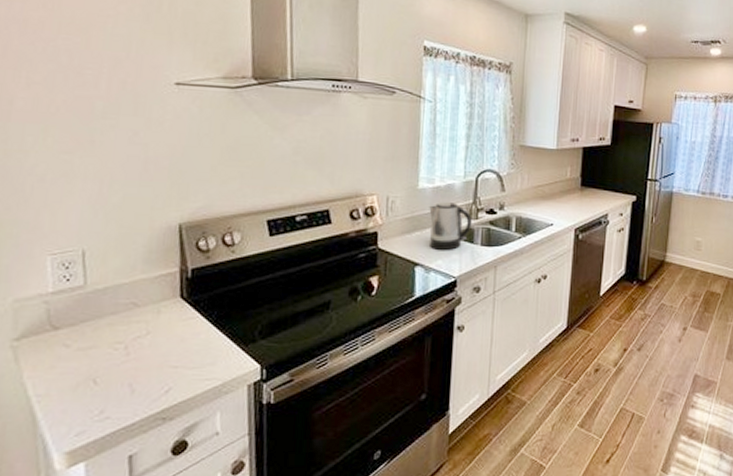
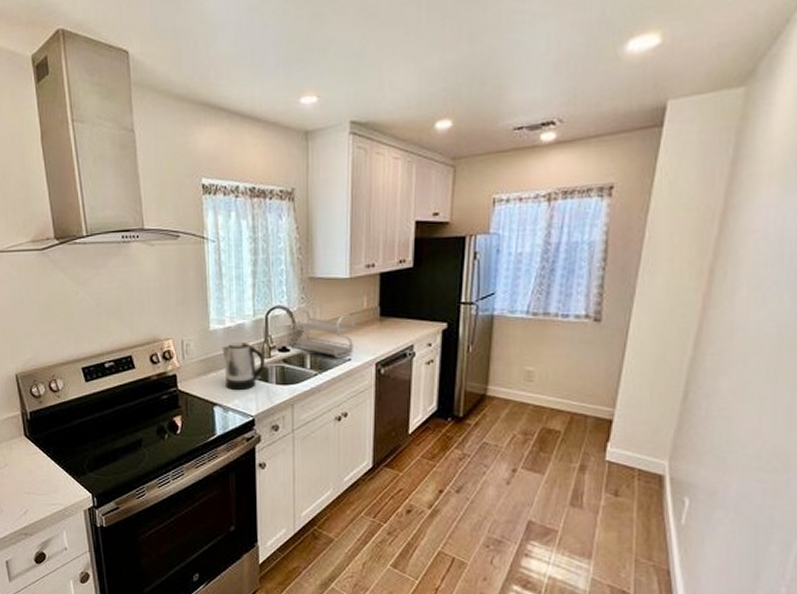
dish rack: none [497,173,559,223] -> present [290,308,356,359]

